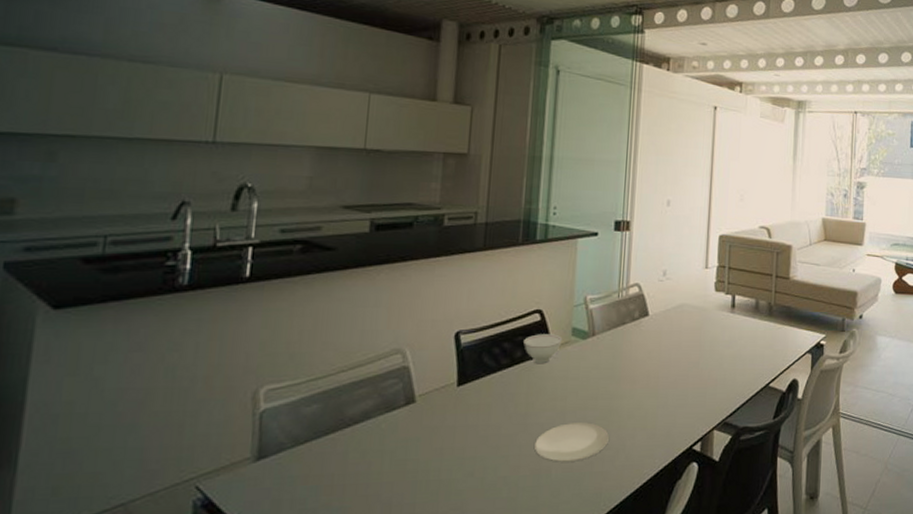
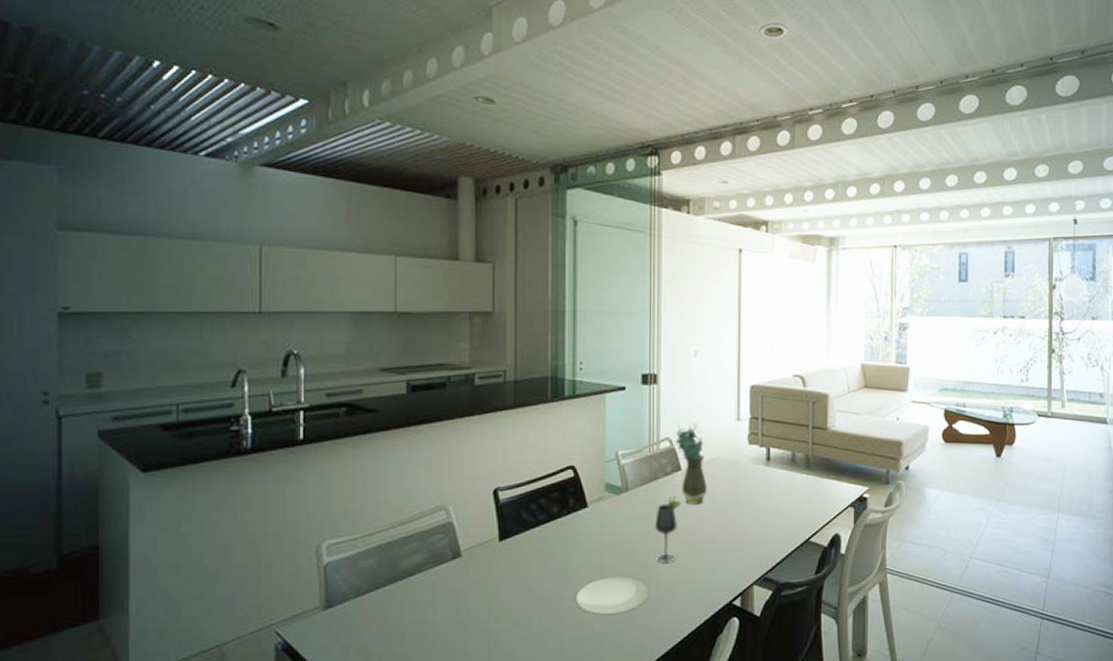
bowl: present [523,334,563,364] -> none [559,490,597,520]
wine glass: none [619,341,647,408] -> present [655,496,681,563]
vase: none [644,272,673,350] -> present [675,426,707,505]

